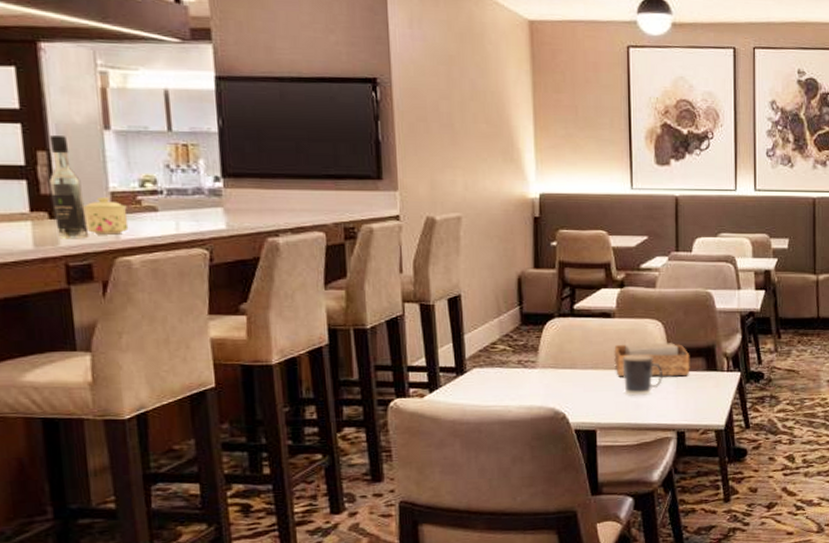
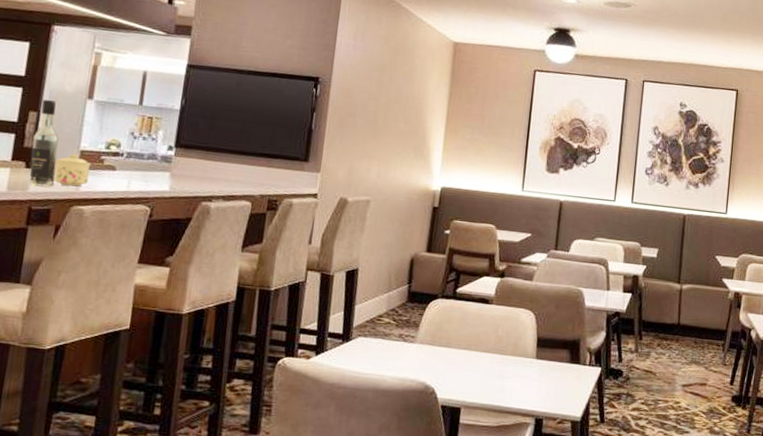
napkin holder: present [614,342,690,377] -> none [486,329,556,366]
mug: present [622,355,662,396] -> none [492,340,529,380]

